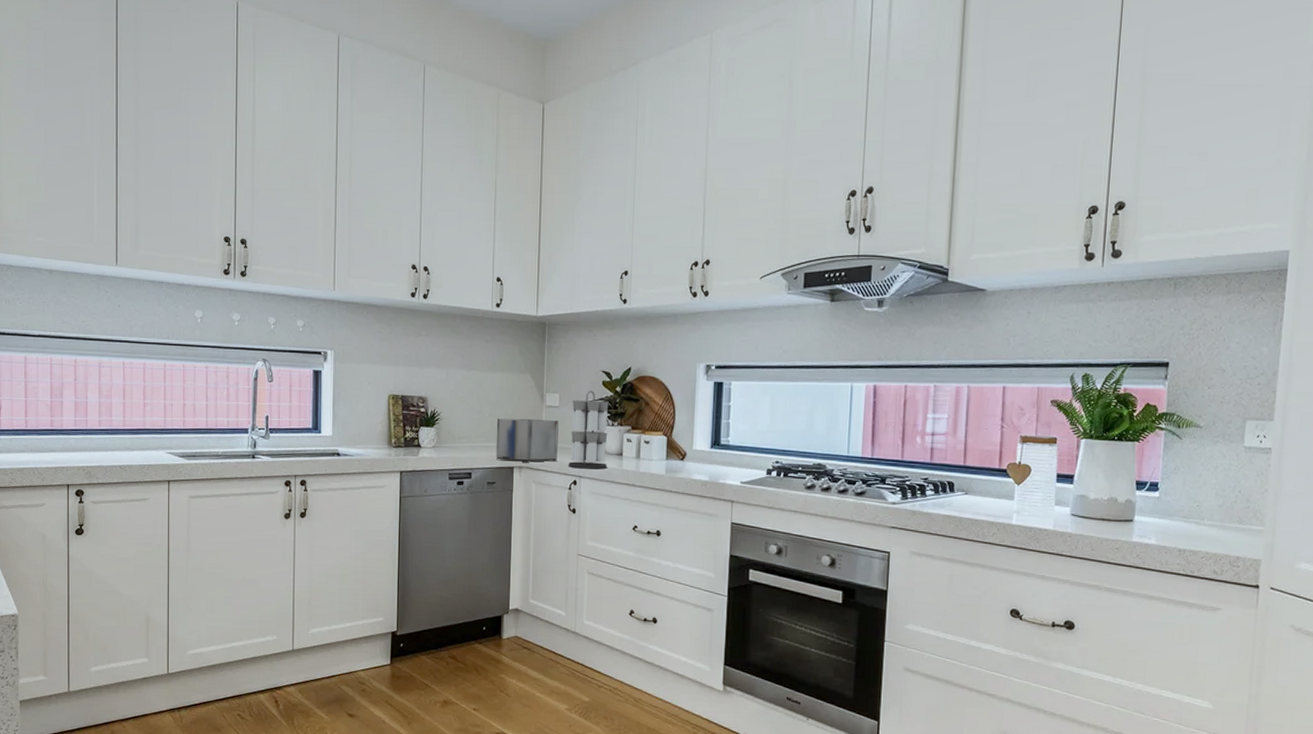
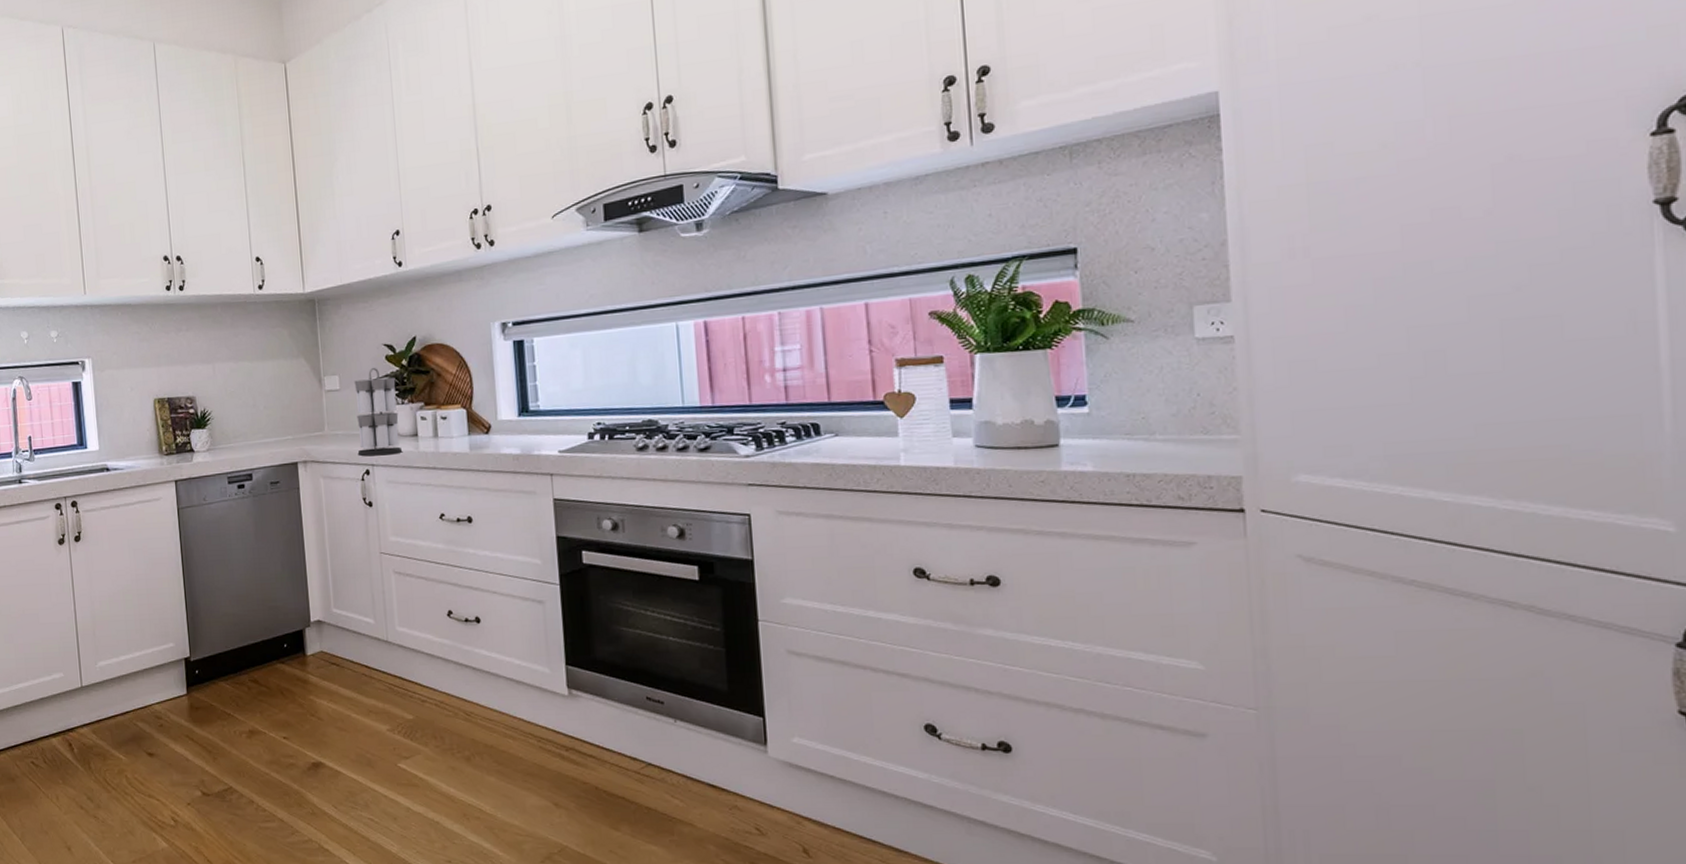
toaster: present [495,417,560,463] -> none [273,405,345,457]

